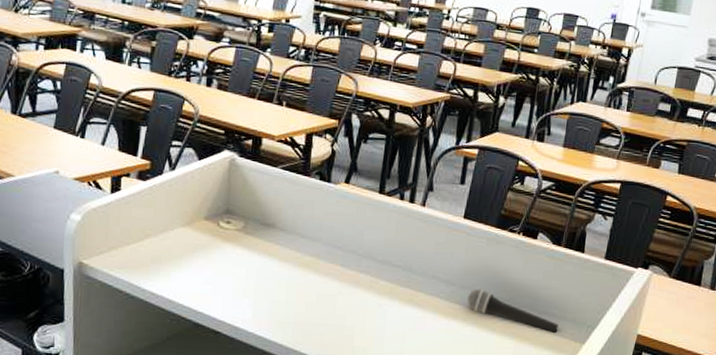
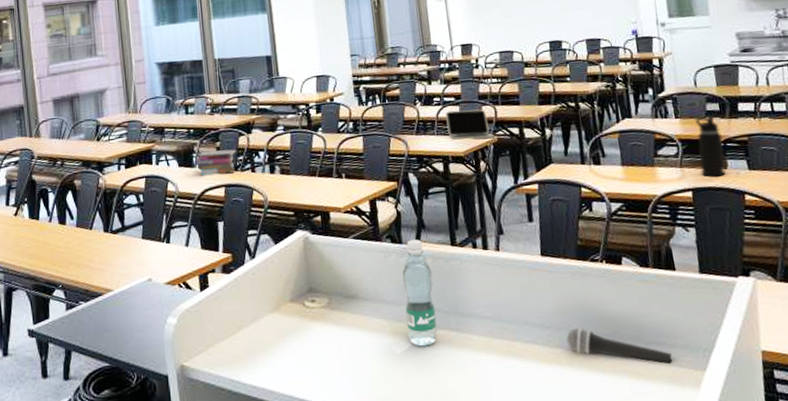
books: none [124,47,173,78] -> present [194,149,236,176]
bottle: none [317,180,355,283] -> present [402,239,437,347]
laptop: none [402,58,448,96] -> present [445,109,495,141]
water bottle: none [635,114,664,175] -> present [695,114,726,177]

